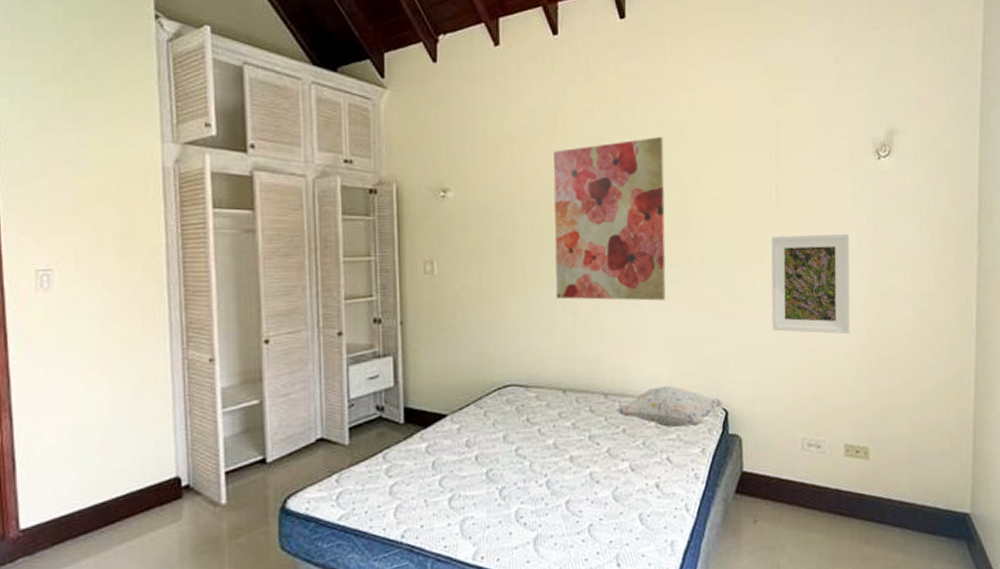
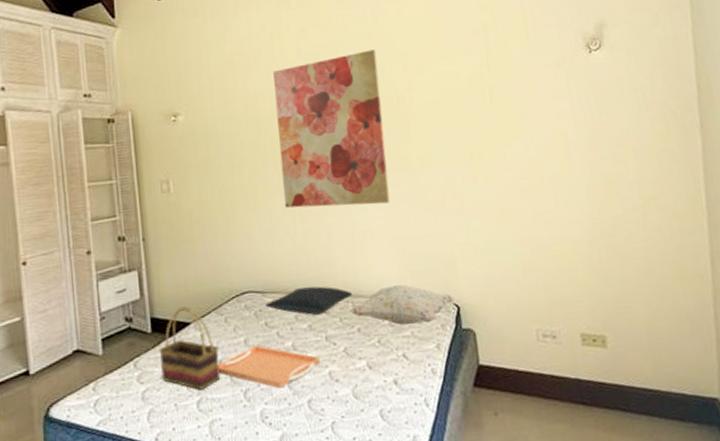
woven basket: none [411,397,476,487] -> present [158,306,221,390]
serving tray: none [474,441,581,488] -> present [218,345,320,389]
pillow: none [528,383,621,413] -> present [265,286,353,315]
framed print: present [771,233,851,335] -> none [488,126,577,227]

